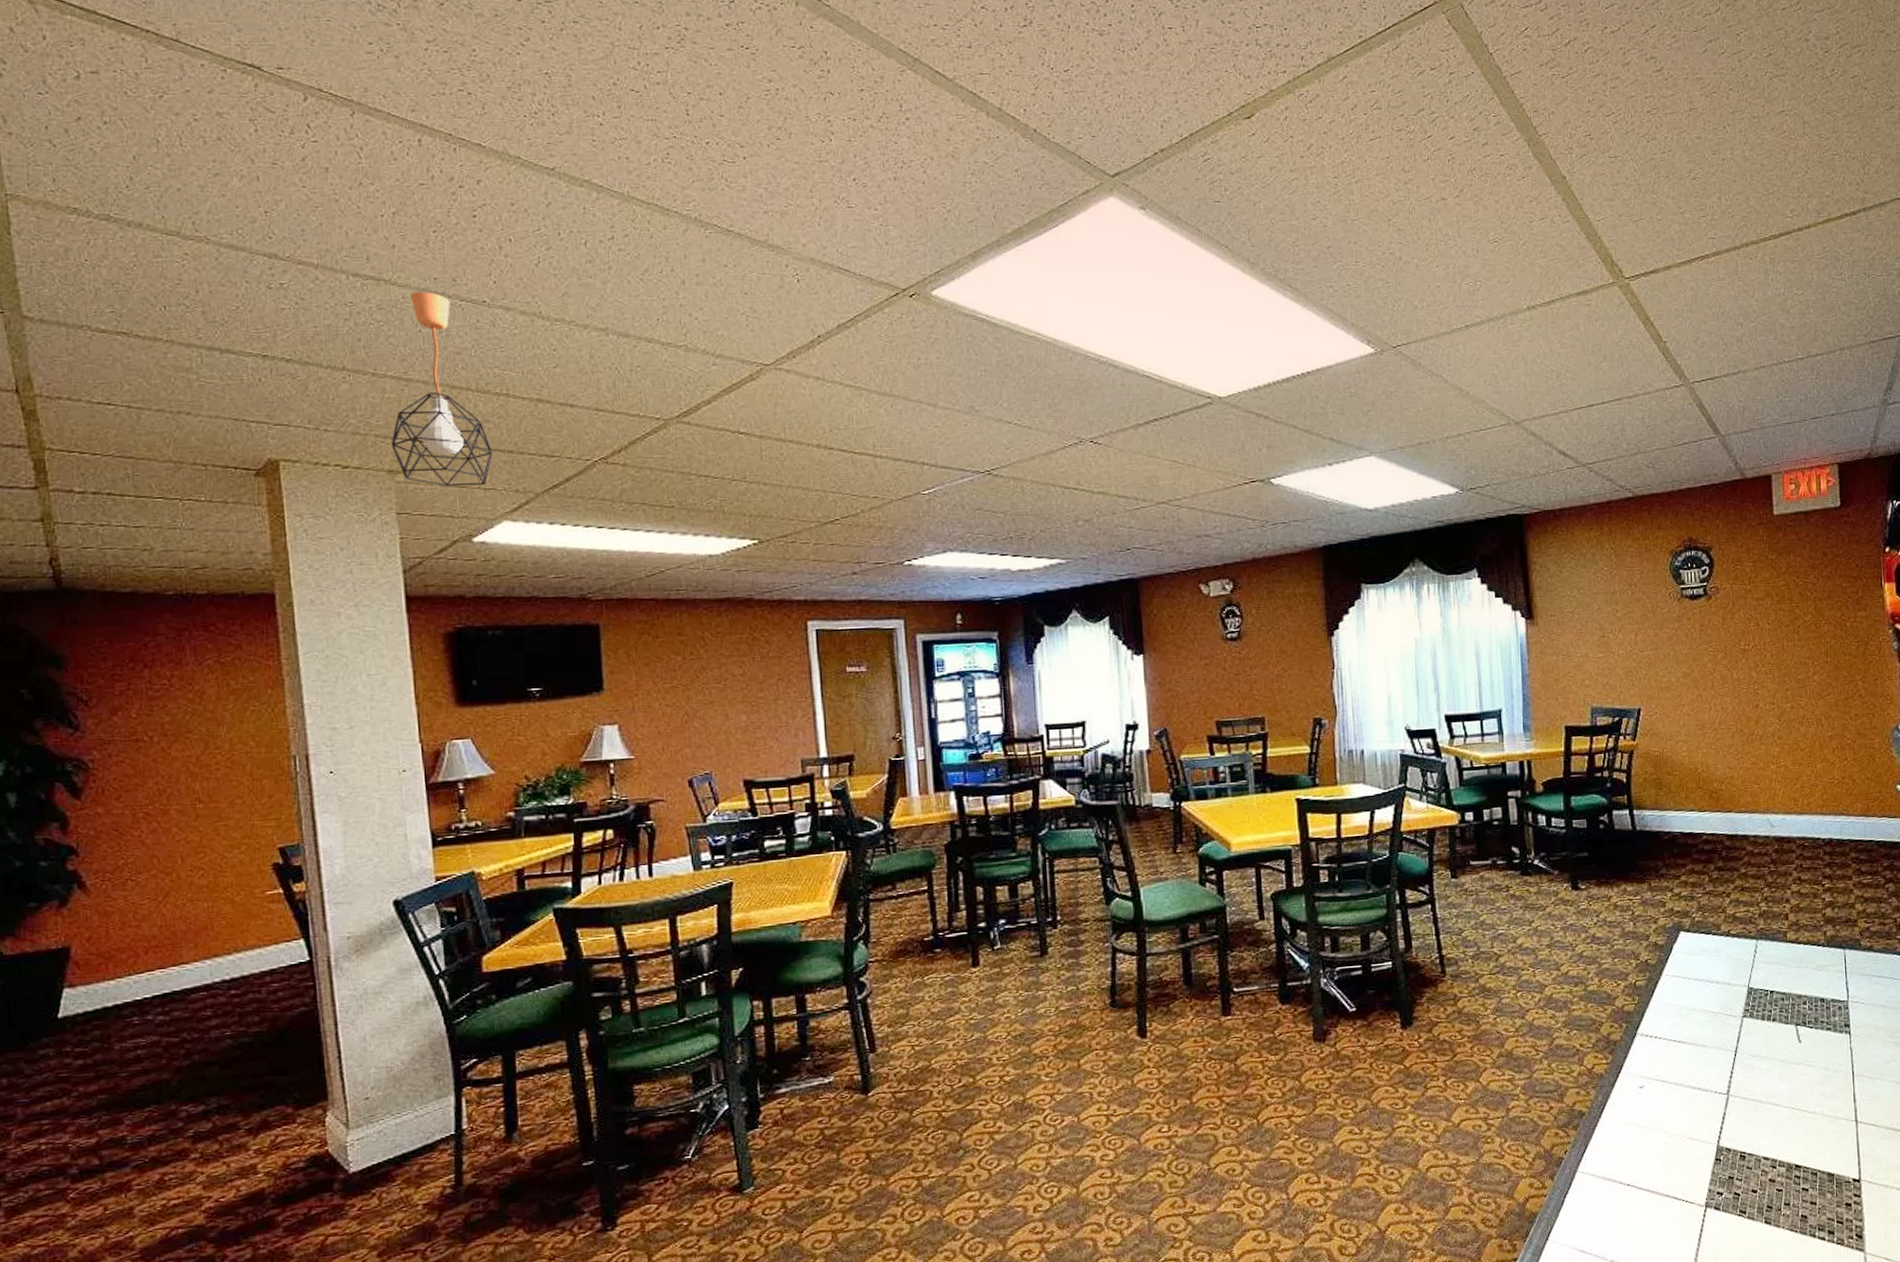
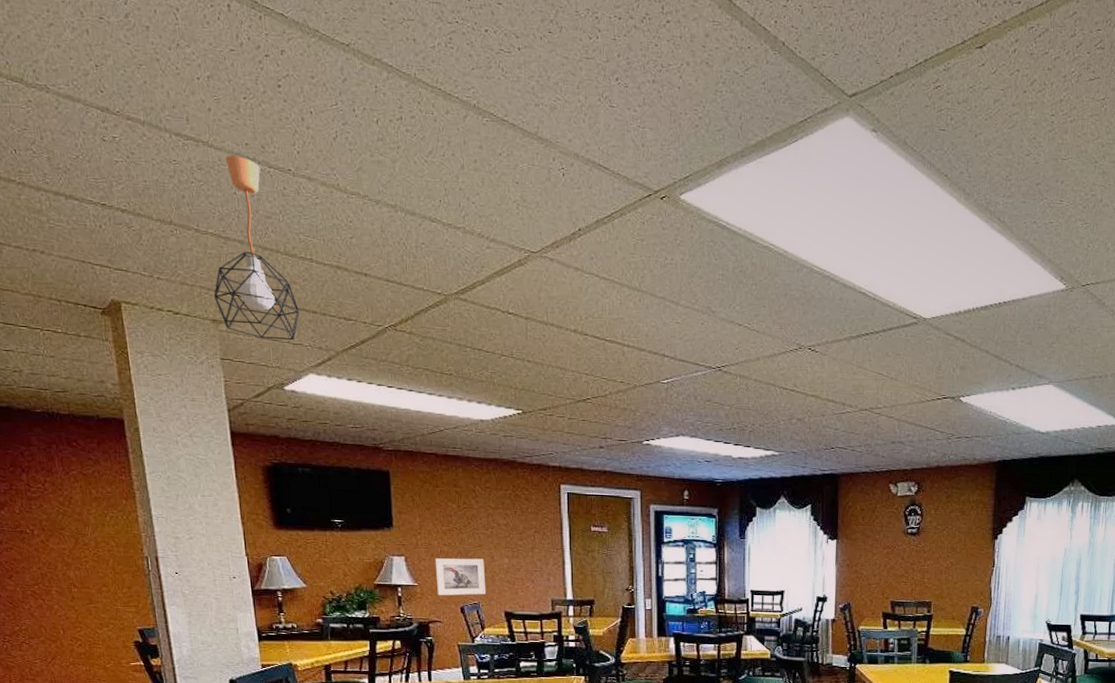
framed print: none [655,718,720,769] -> present [435,558,487,596]

